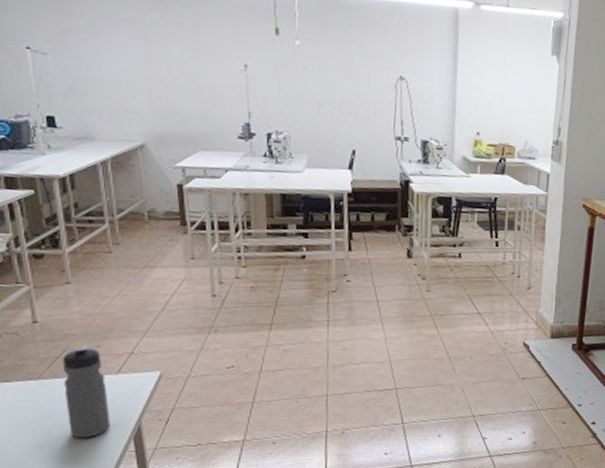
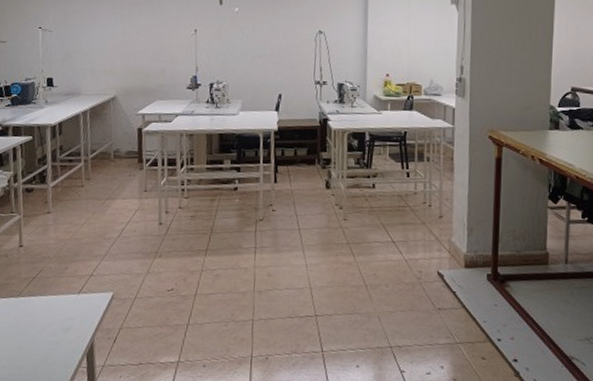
water bottle: present [62,345,110,438] -> none [36,267,70,353]

